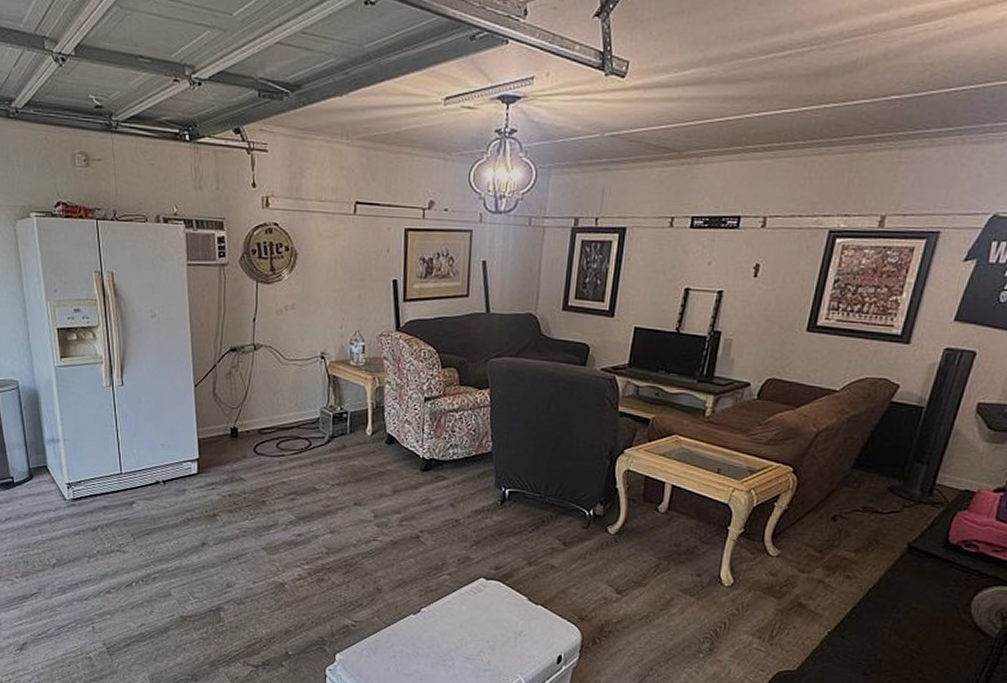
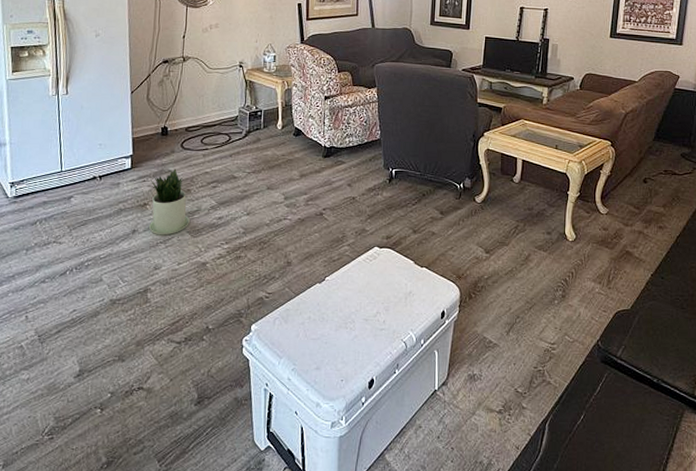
planter: none [219,476,265,551] -> present [148,168,190,236]

